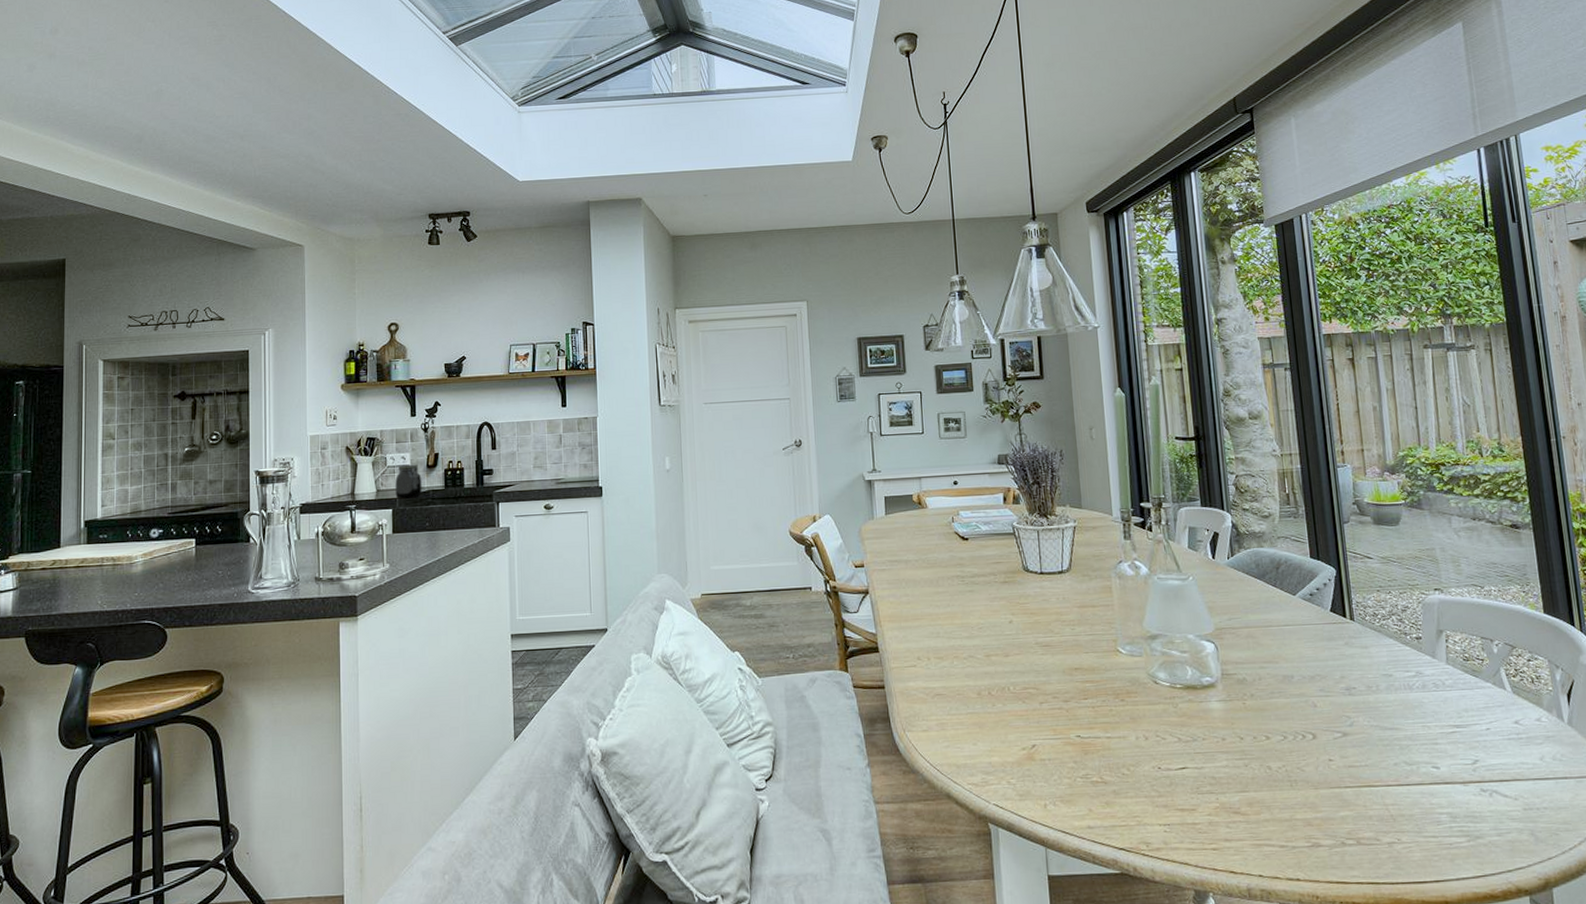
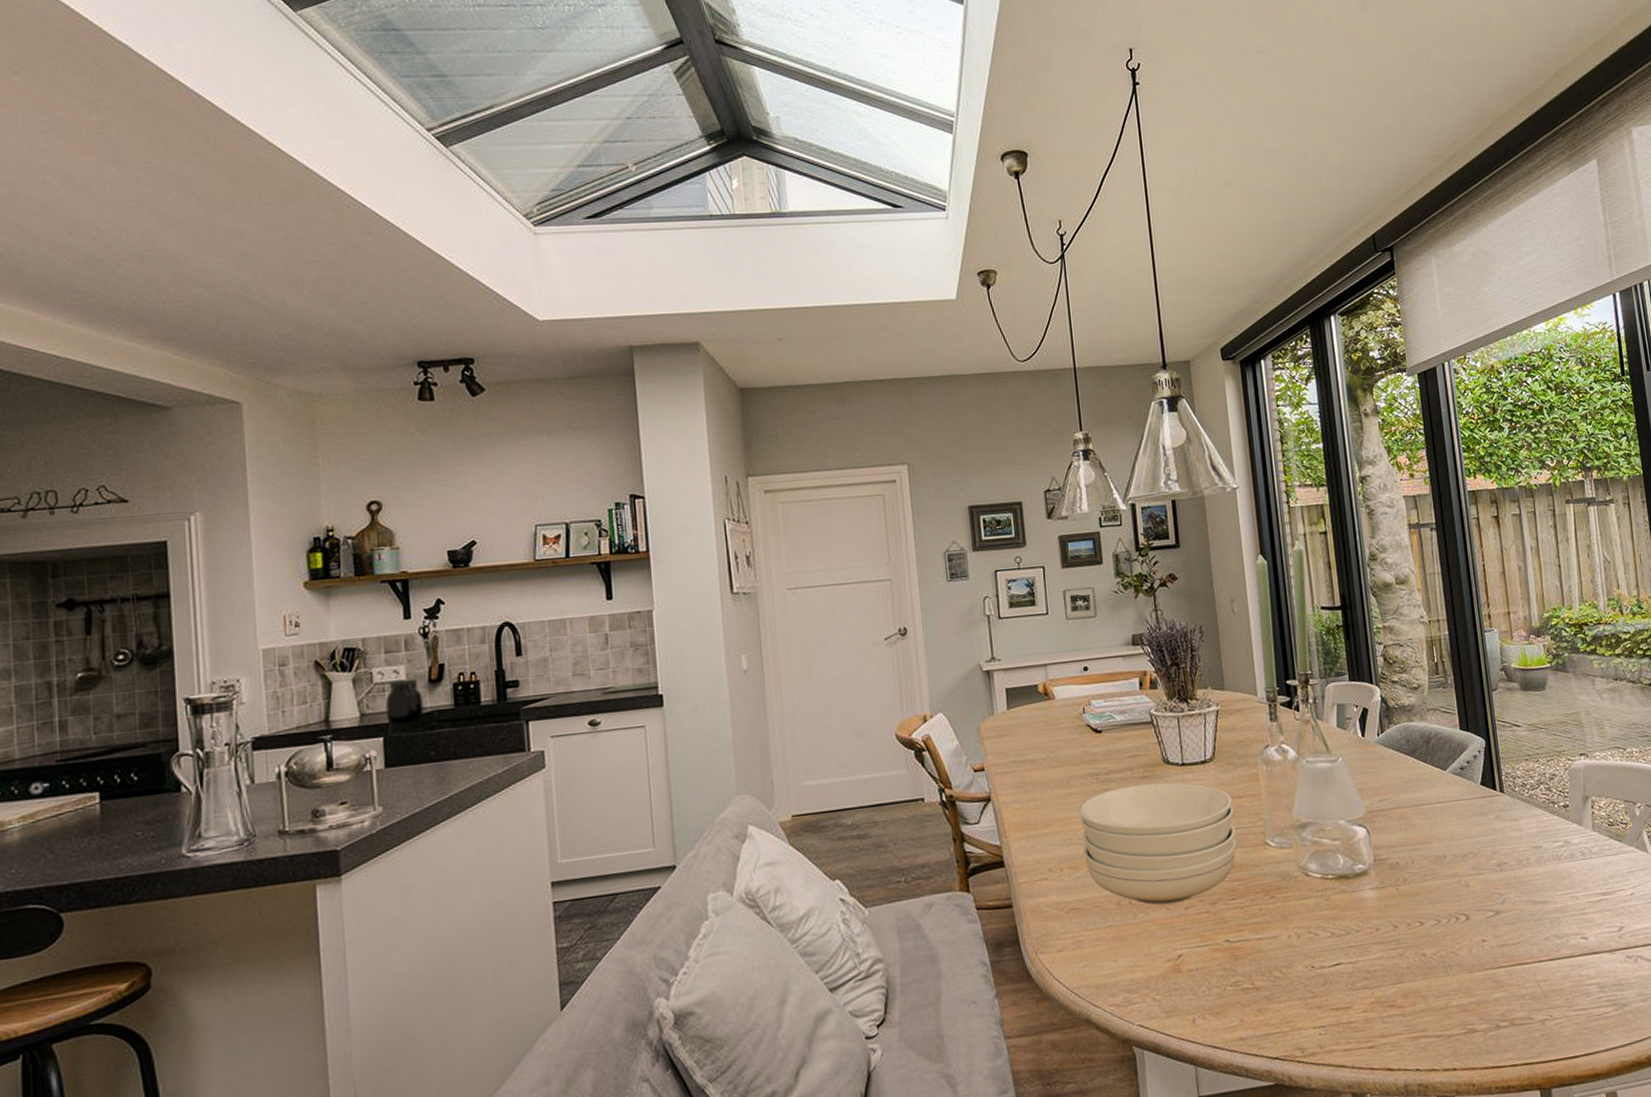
bowl: none [945,588,1090,698] -> present [1078,782,1237,905]

